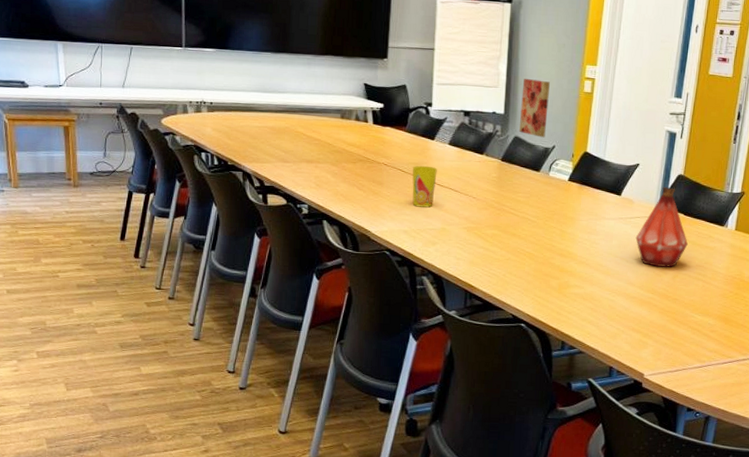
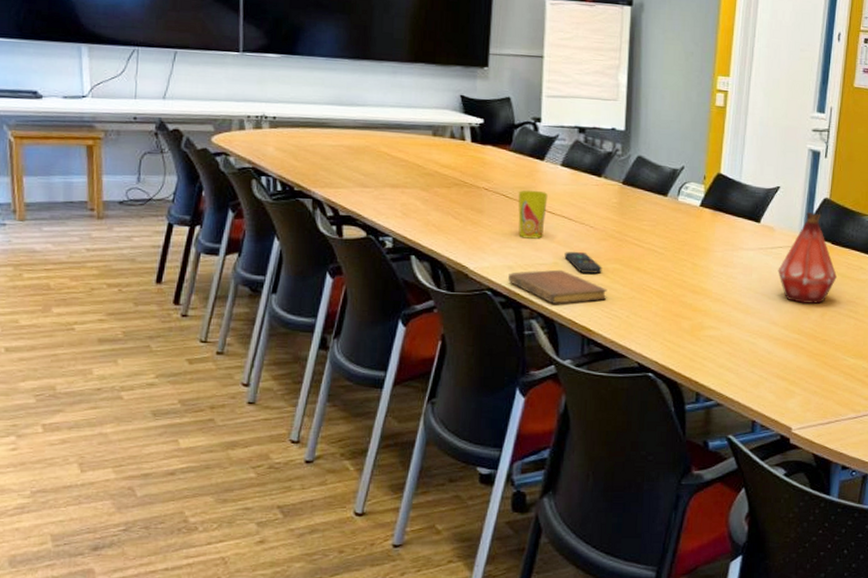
notebook: none [404,234,487,264] -> present [508,269,608,304]
remote control: none [451,218,483,238] -> present [564,251,602,274]
wall art: present [518,78,550,138] -> none [642,90,677,158]

